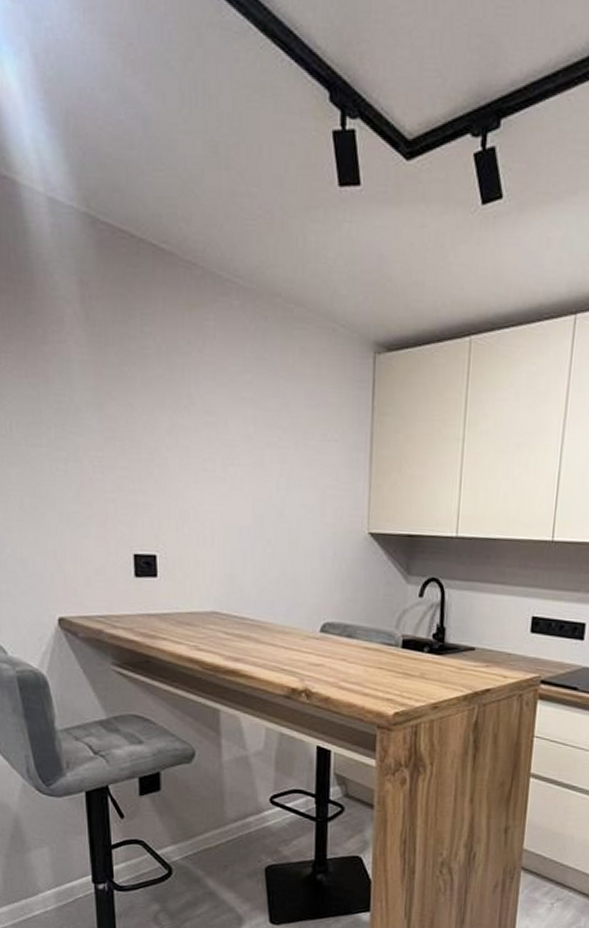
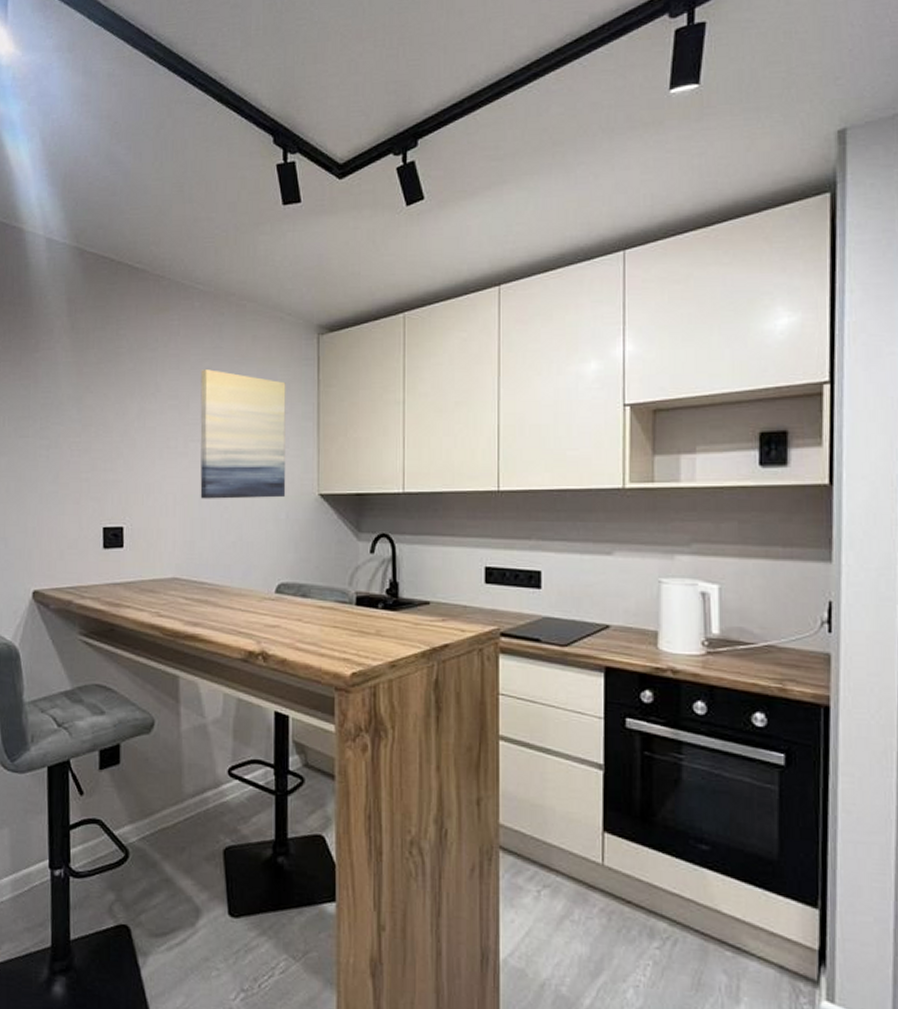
wall art: none [240,383,337,534] -> present [200,369,286,499]

